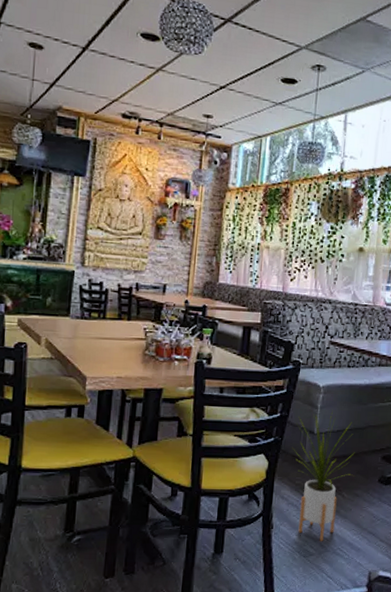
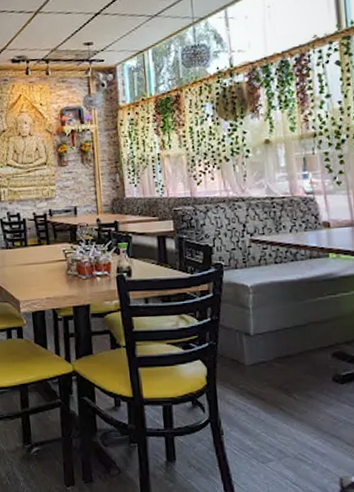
house plant: present [292,410,355,542] -> none [229,309,303,447]

